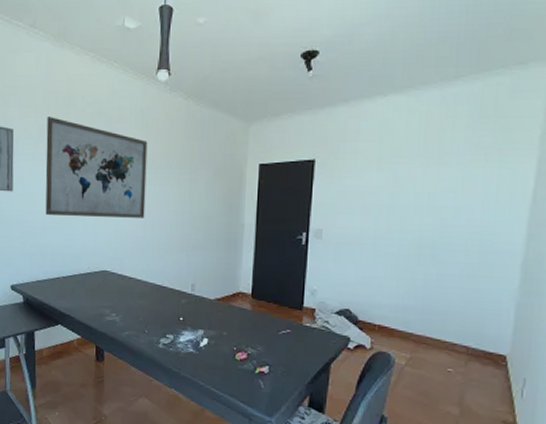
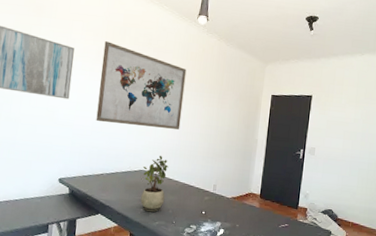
potted plant: none [104,252,135,321] -> present [140,156,169,213]

